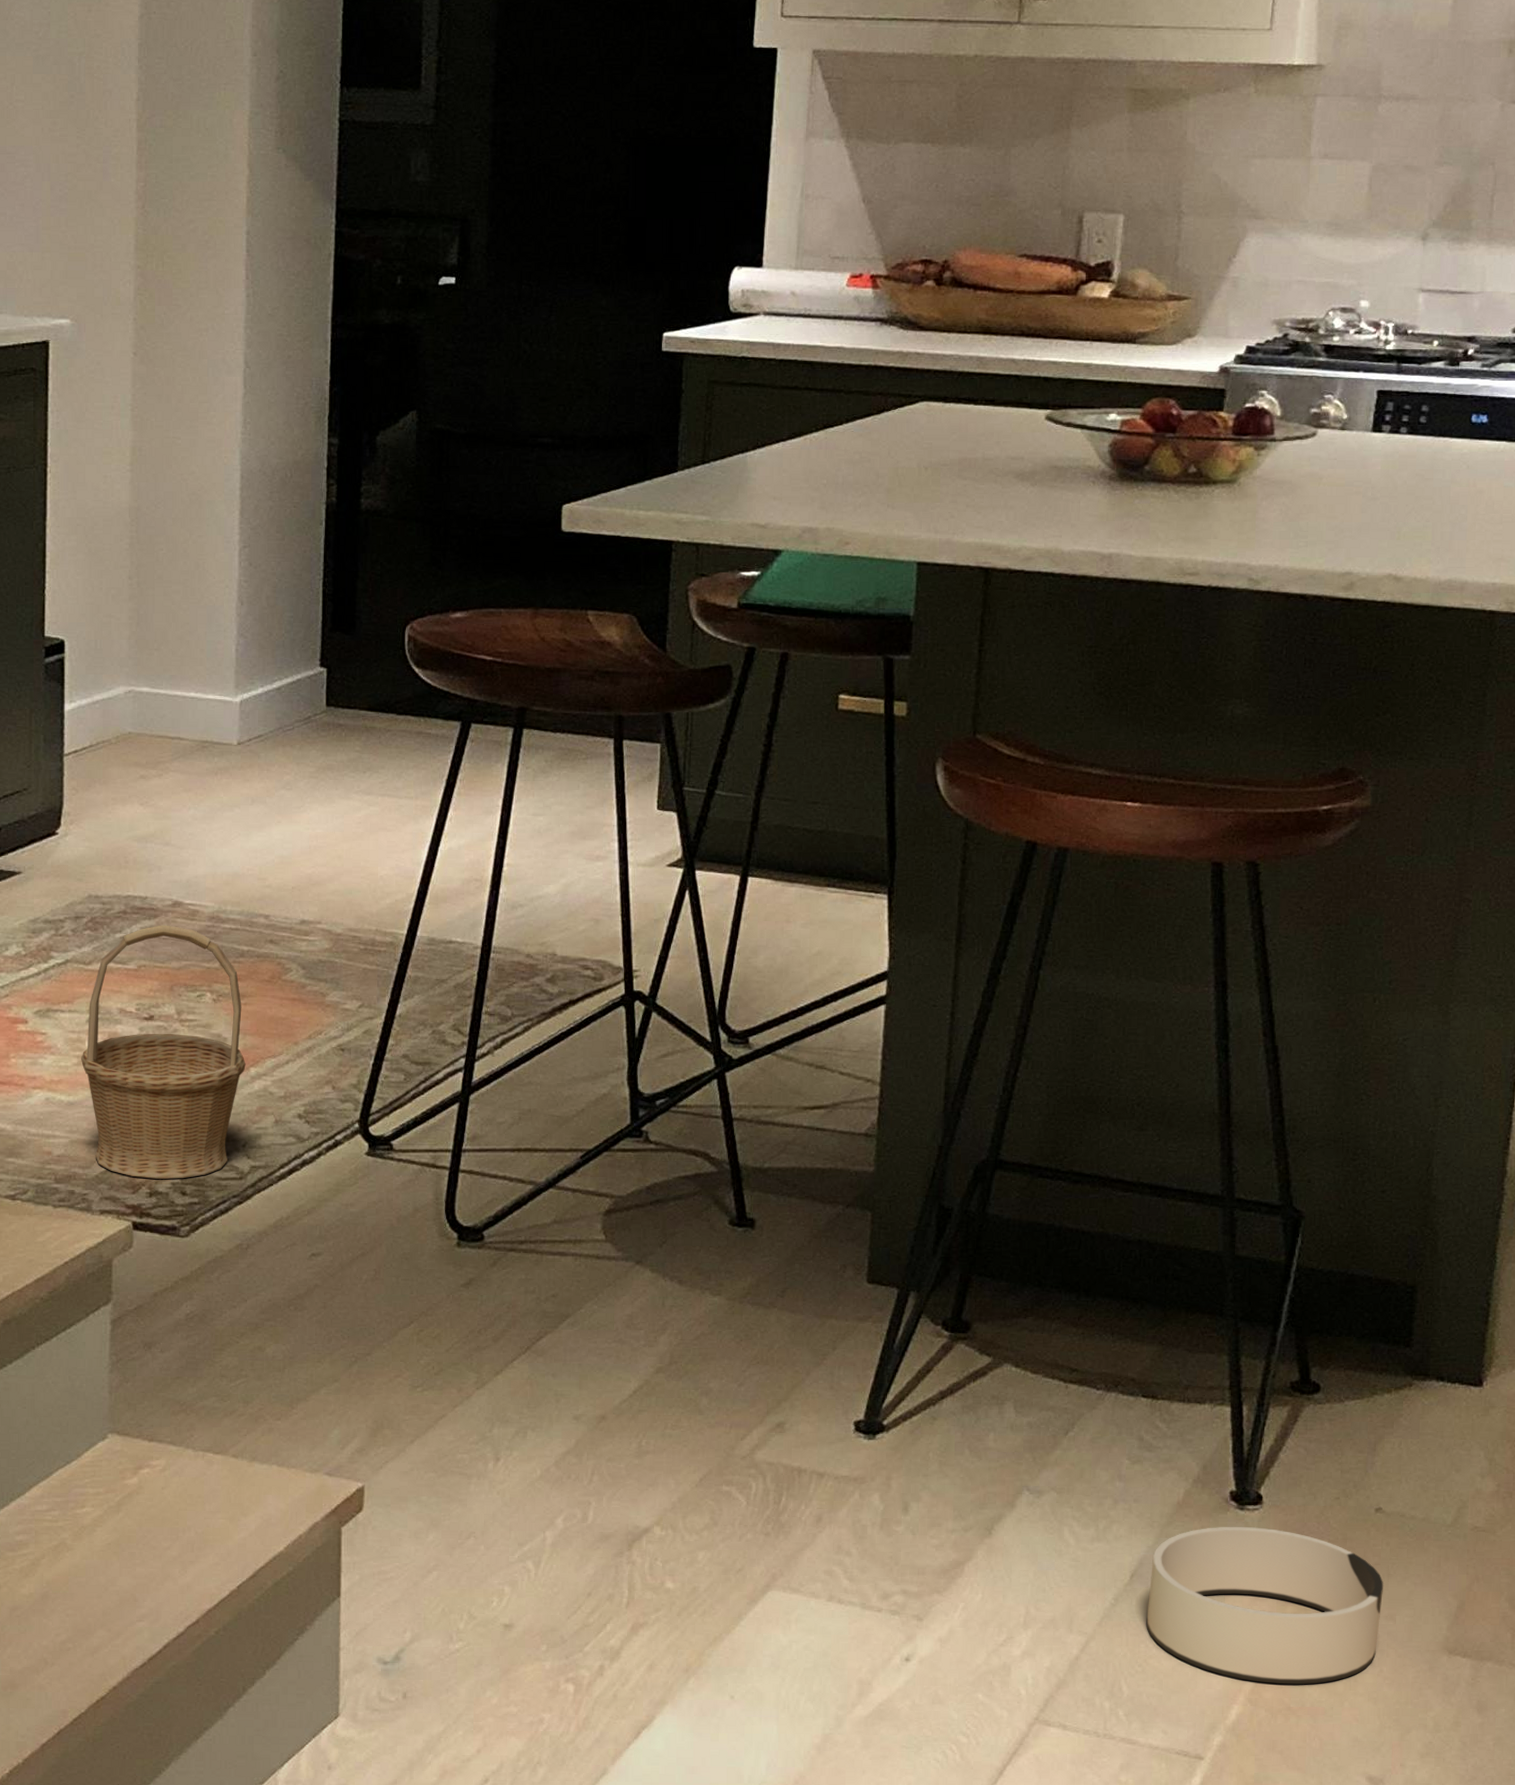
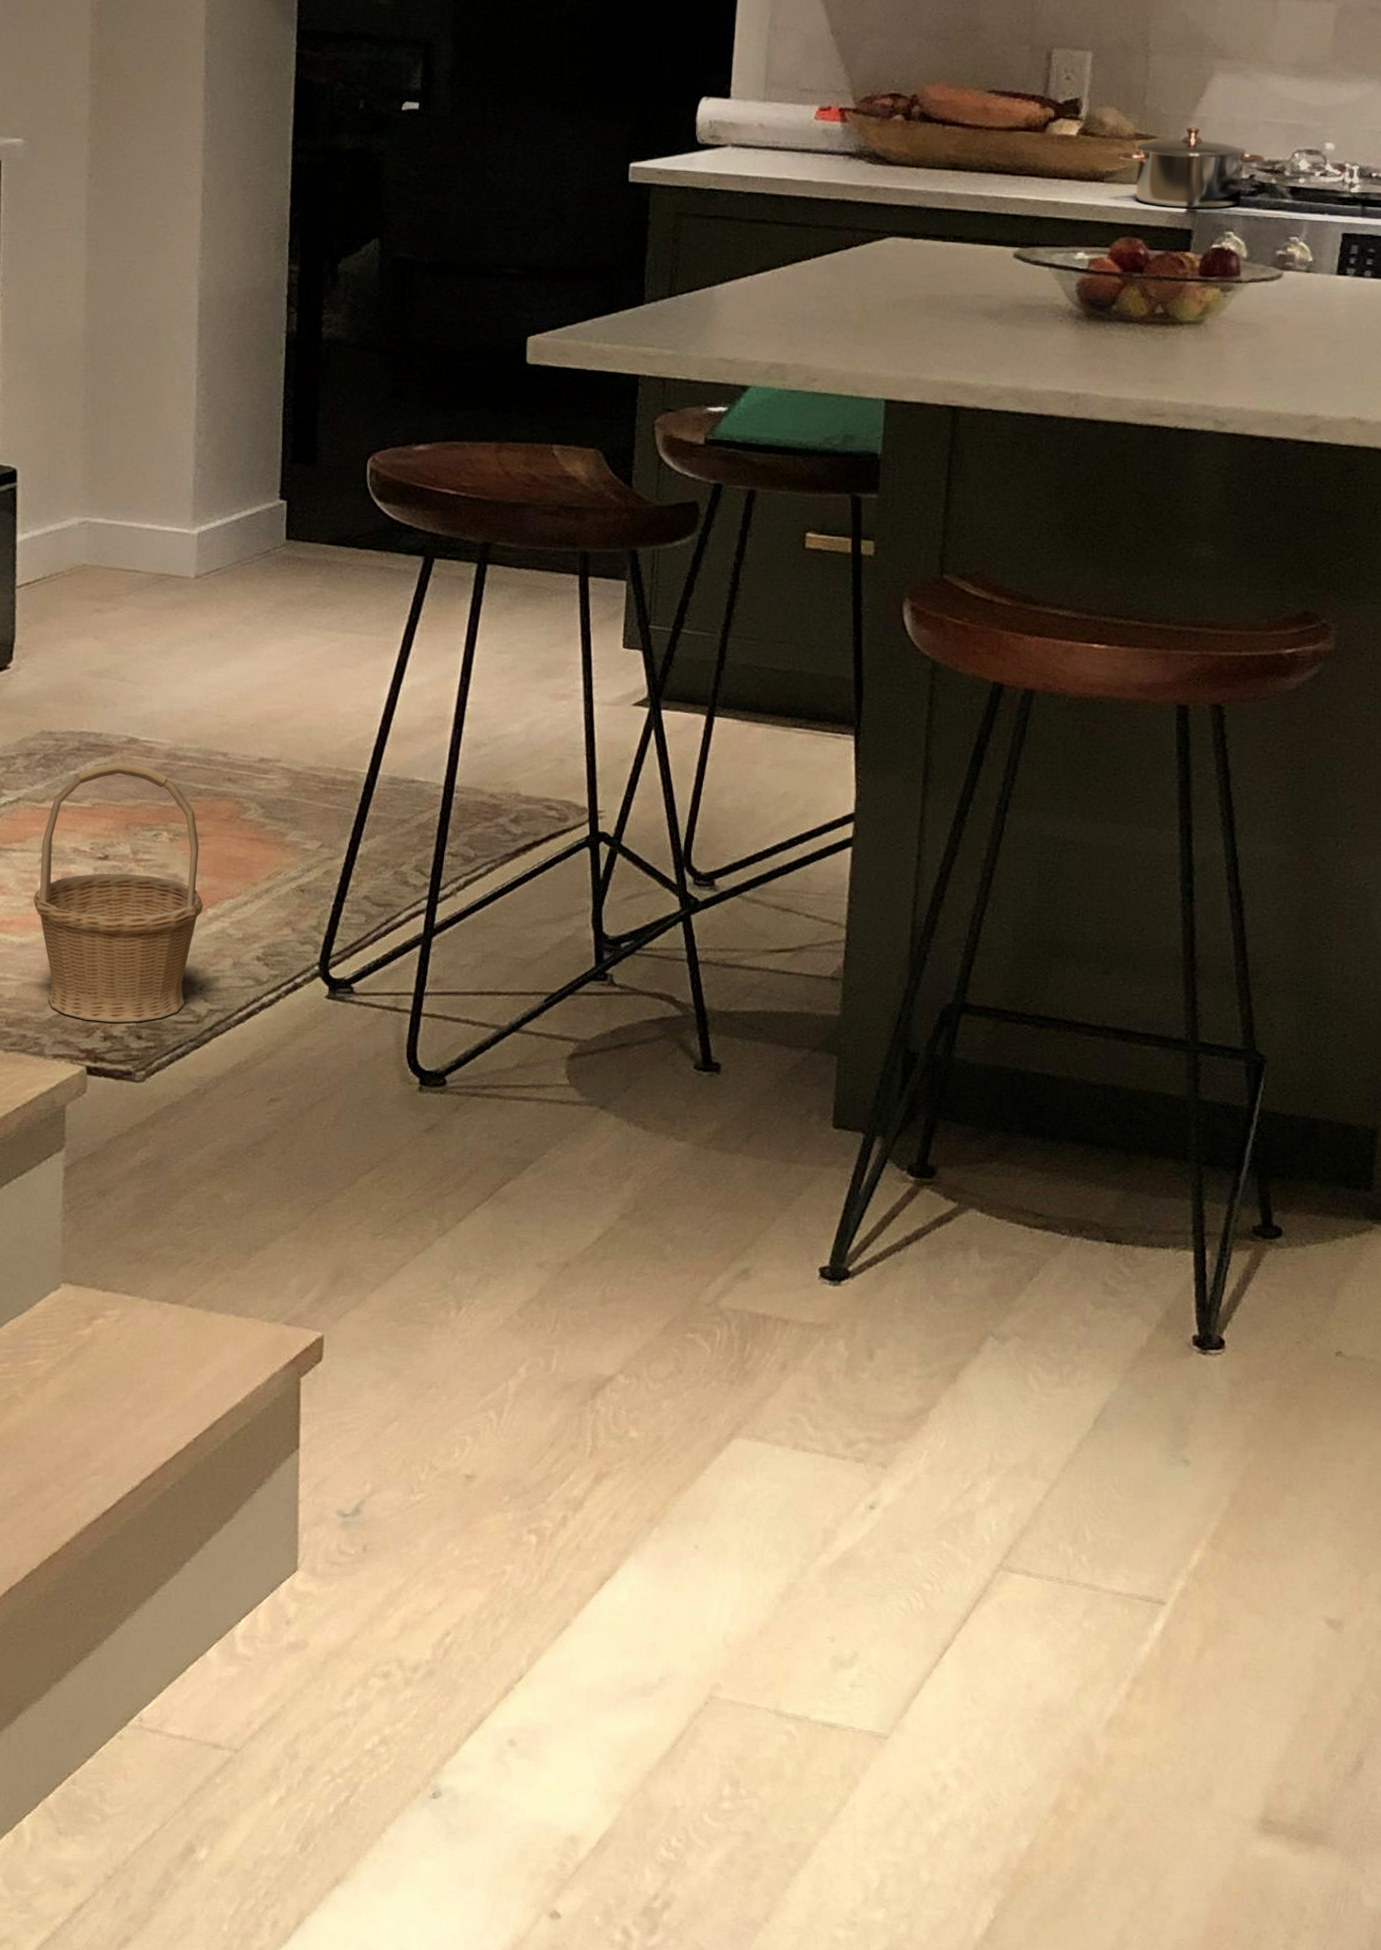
pet bowl: present [1146,1526,1383,1684] -> none [1110,1371,1343,1528]
cooking pot: none [1150,287,1299,368] -> present [1118,127,1265,208]

